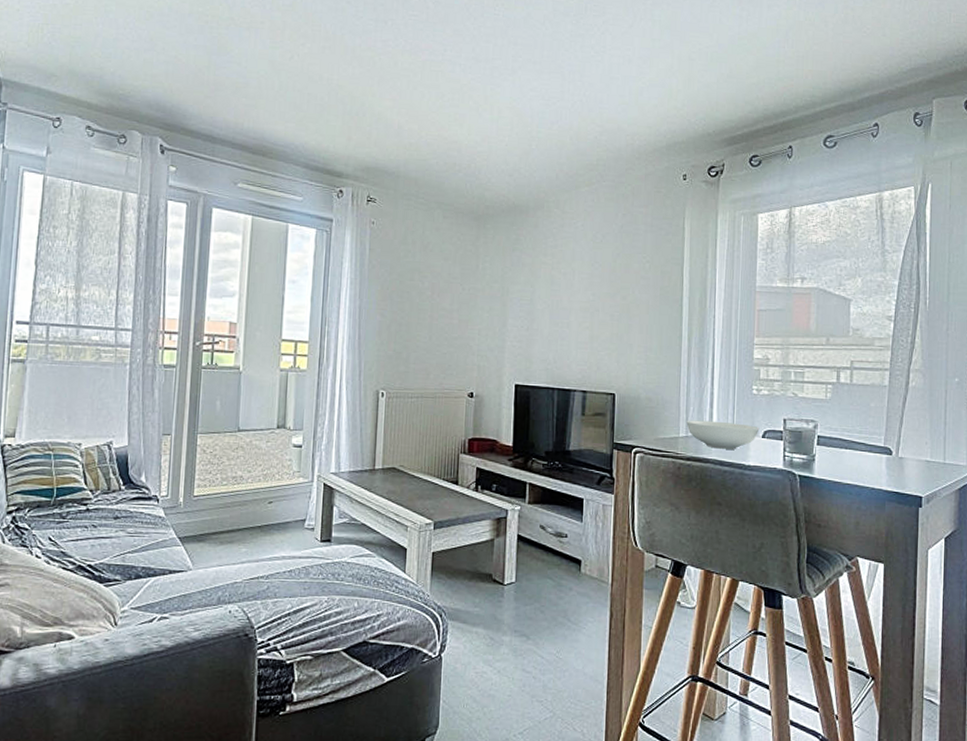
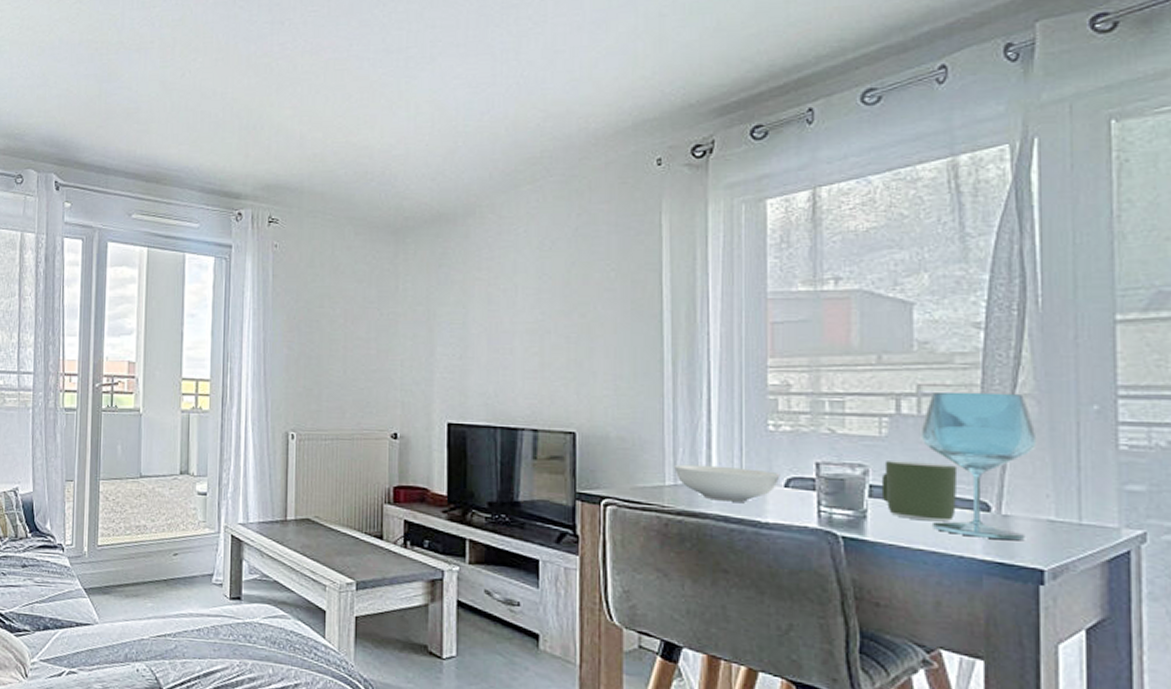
mug: none [825,418,874,463] -> present [881,461,958,522]
wine glass: none [851,367,922,476] -> present [920,392,1037,541]

